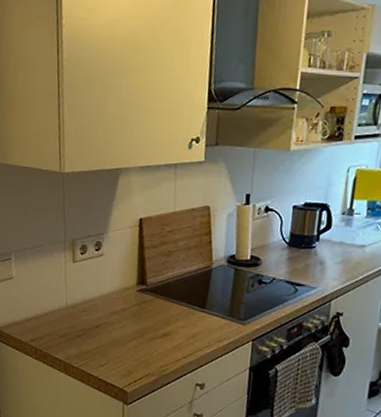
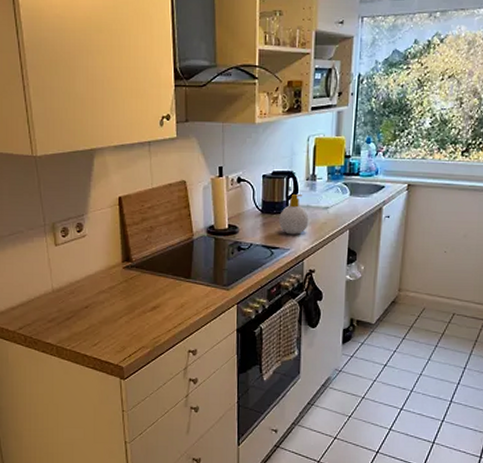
soap bottle: none [307,229,342,273] -> present [279,194,309,235]

